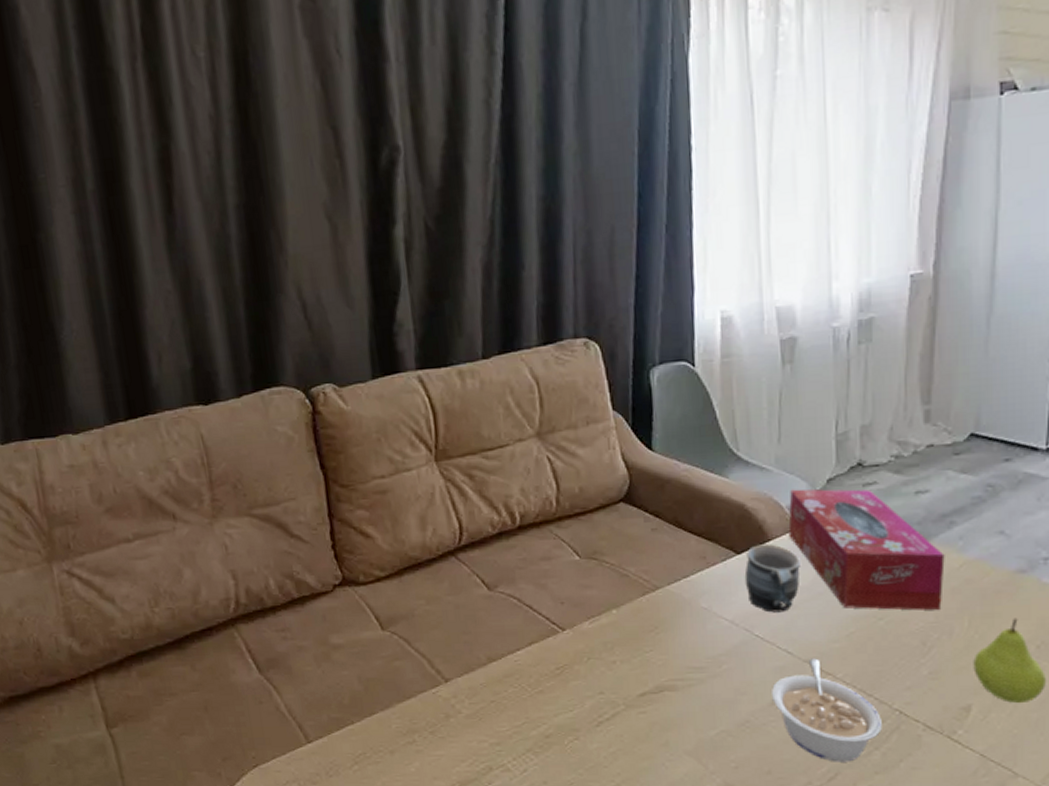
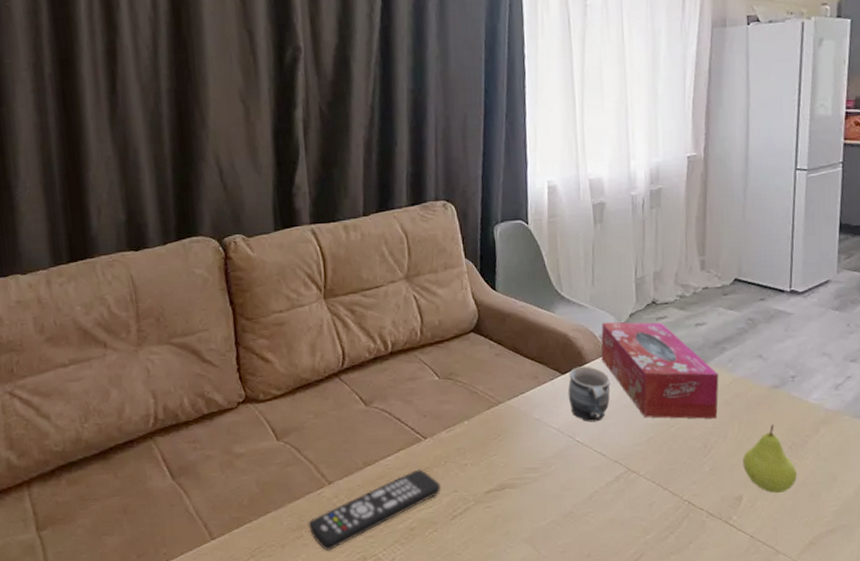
remote control: none [421,666,584,760] -> present [308,469,441,552]
legume: present [770,658,882,762] -> none [589,459,675,545]

